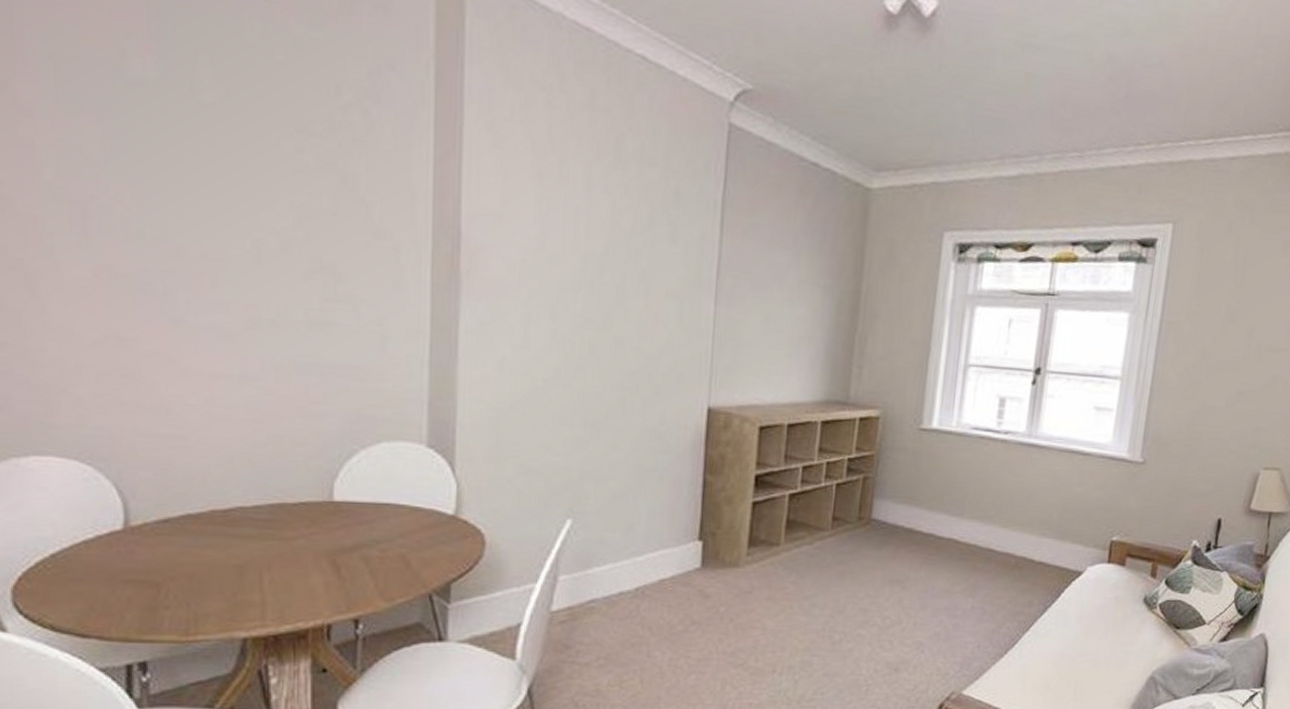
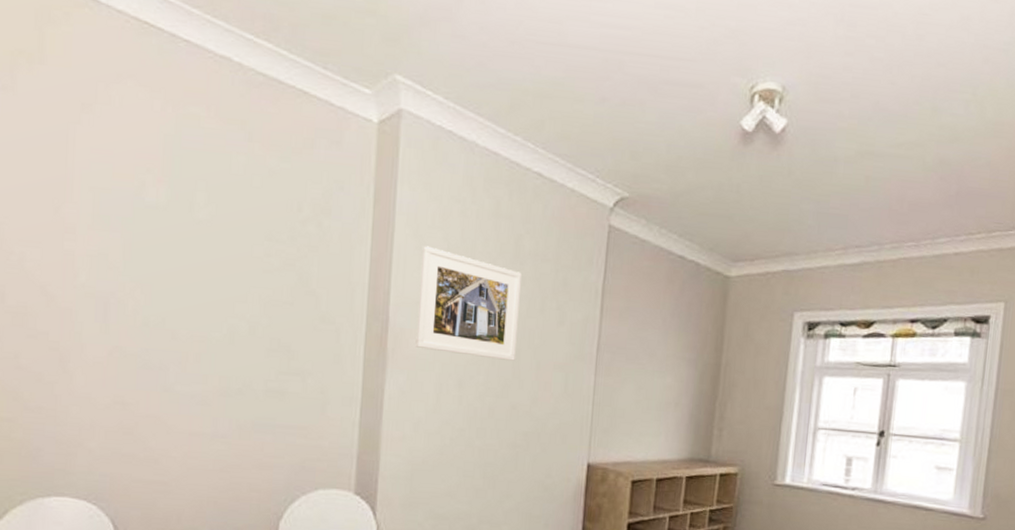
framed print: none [496,143,624,287] -> present [415,246,521,361]

